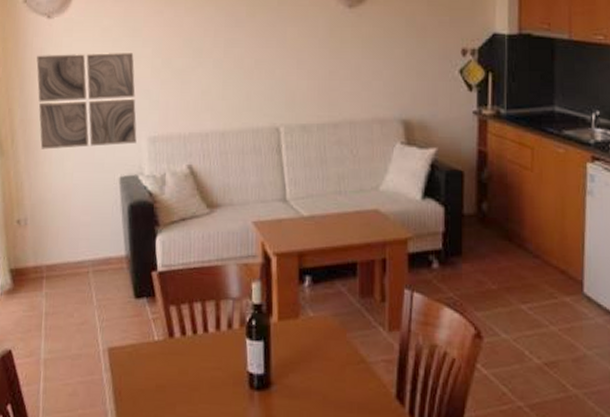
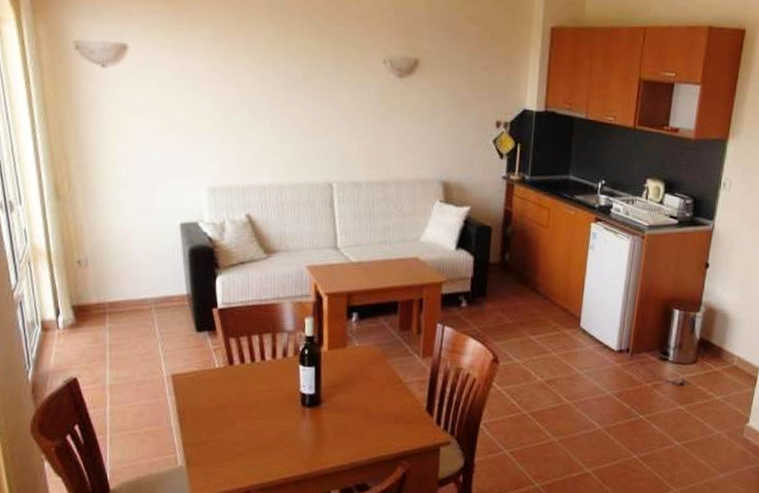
wall art: present [36,52,137,149] -> none [91,103,197,195]

